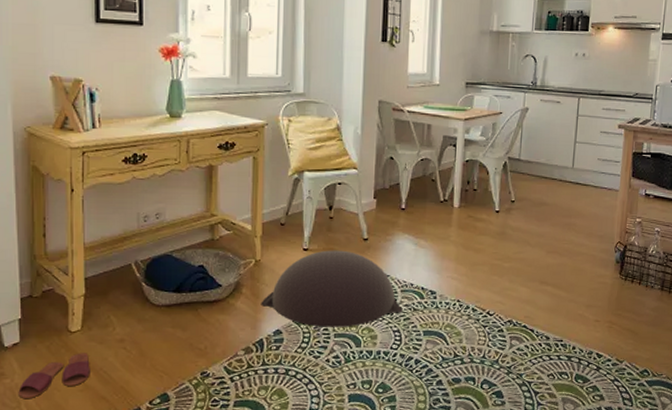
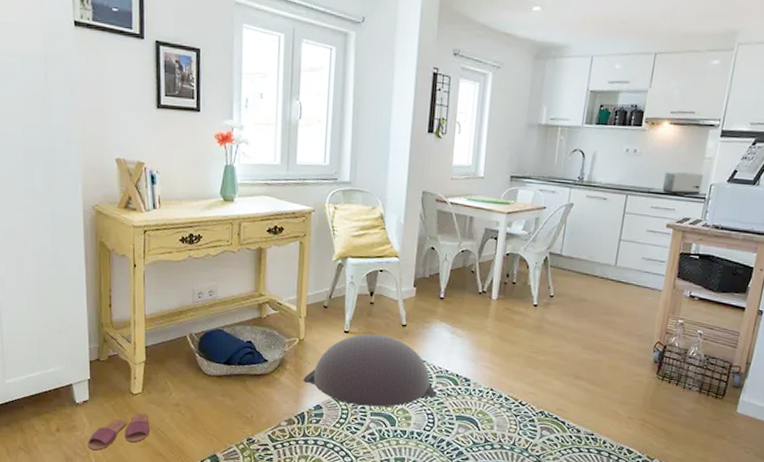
toaster: none [612,73,649,96] -> present [662,171,704,195]

